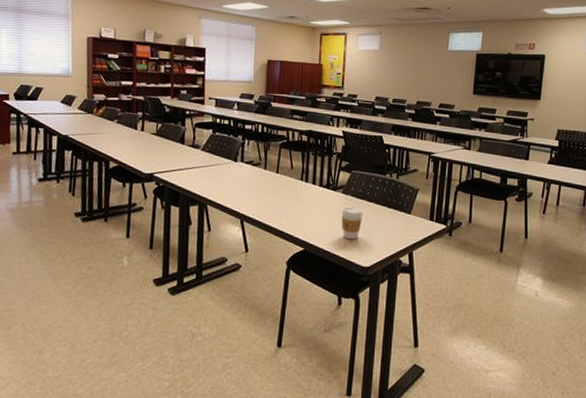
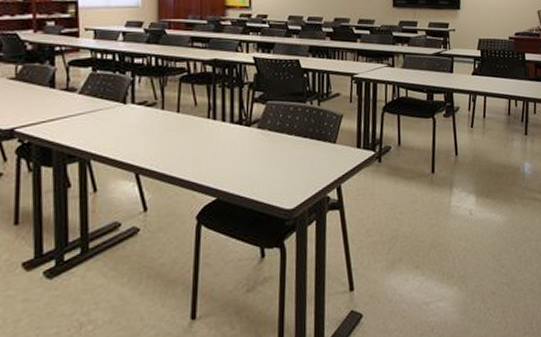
coffee cup: present [341,206,364,240] -> none [258,142,284,181]

